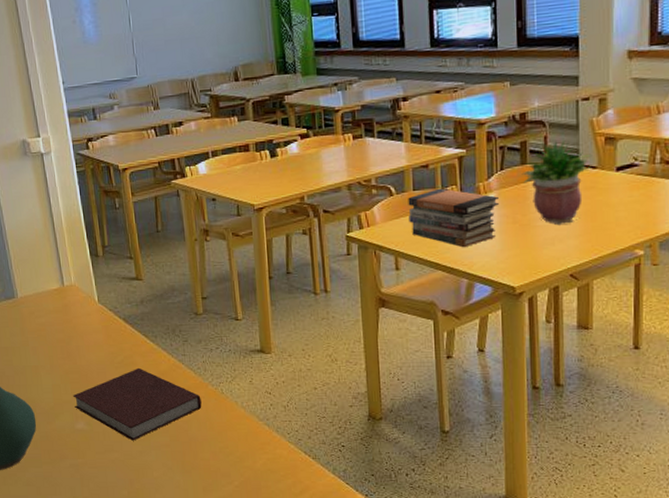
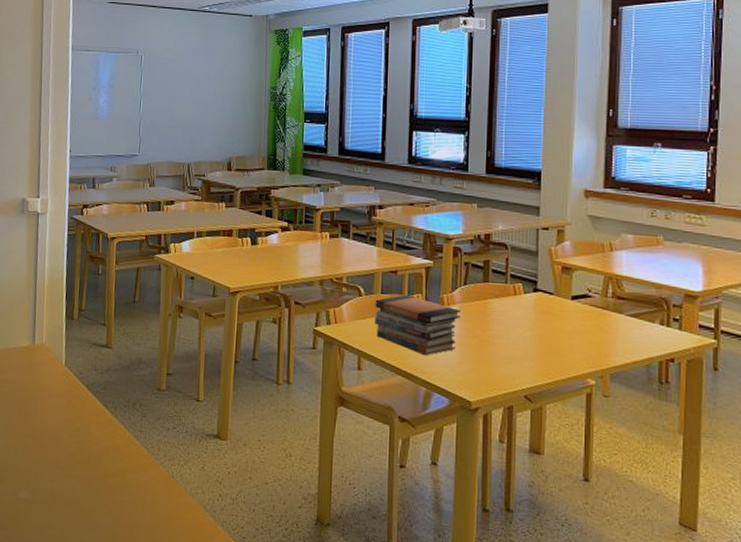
notebook: present [72,367,202,441] -> none [21,438,151,518]
potted plant: present [521,141,592,226] -> none [483,263,550,346]

